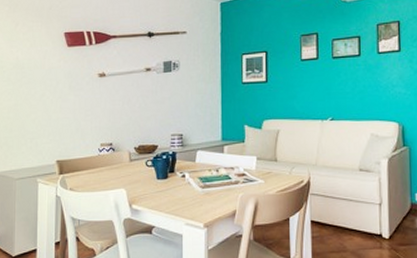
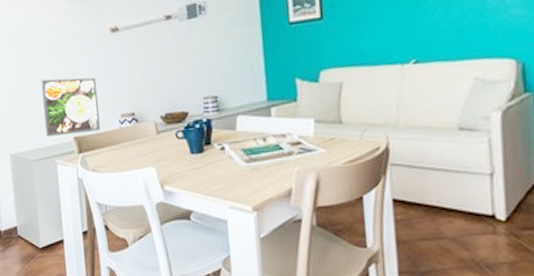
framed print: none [32,110,82,159] -> present [41,77,100,136]

